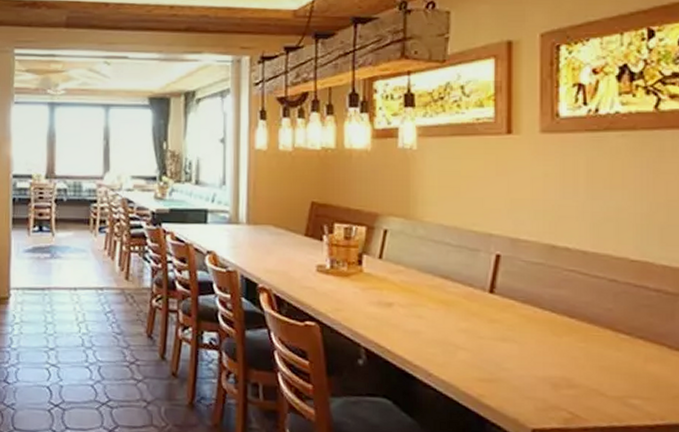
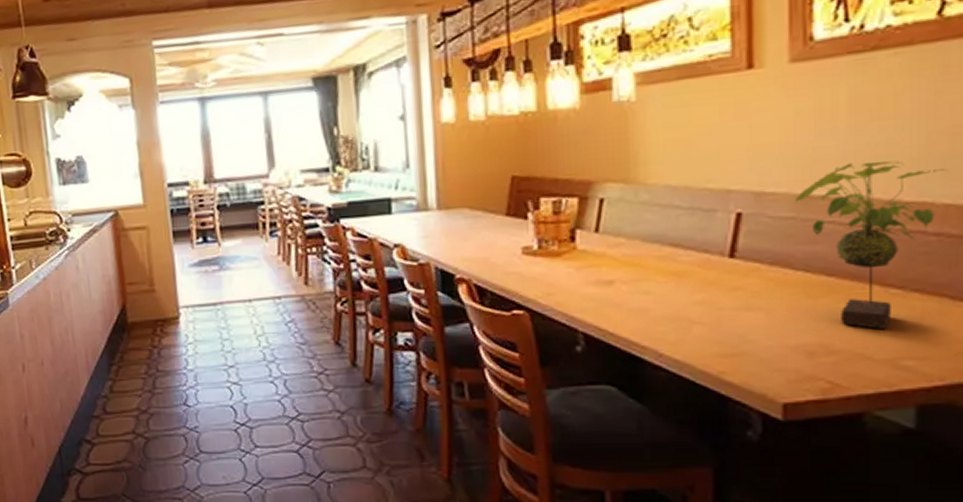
plant: none [543,222,665,369] -> present [794,161,949,329]

